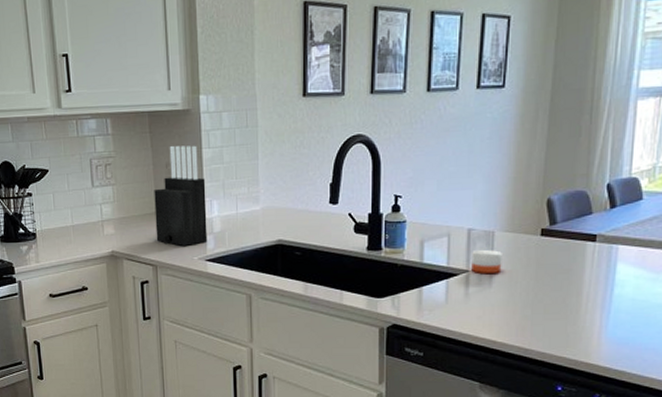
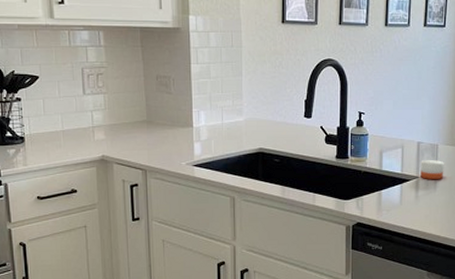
knife block: present [154,145,208,246] -> none [144,60,195,152]

